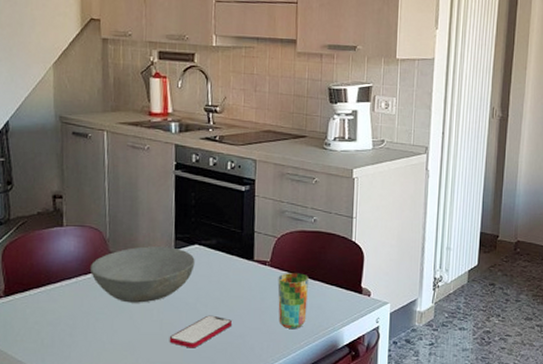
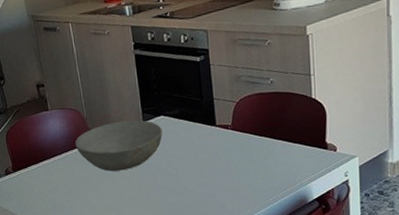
smartphone: present [169,315,232,348] -> none [148,178,202,208]
cup: present [277,273,308,328] -> none [241,134,273,186]

